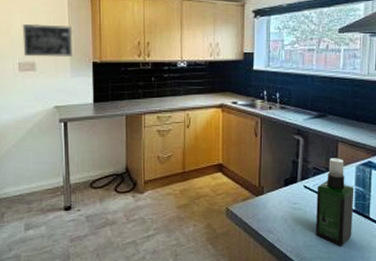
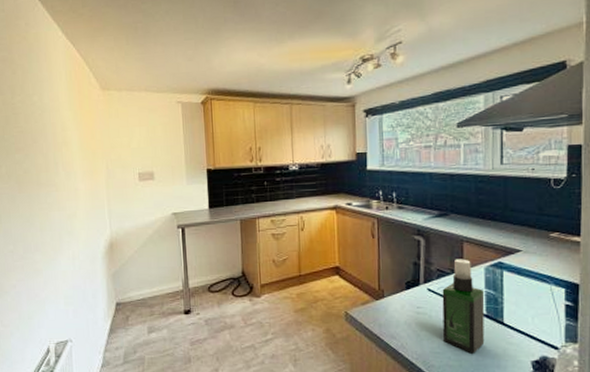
wall art: present [22,24,73,57] -> none [141,135,187,167]

